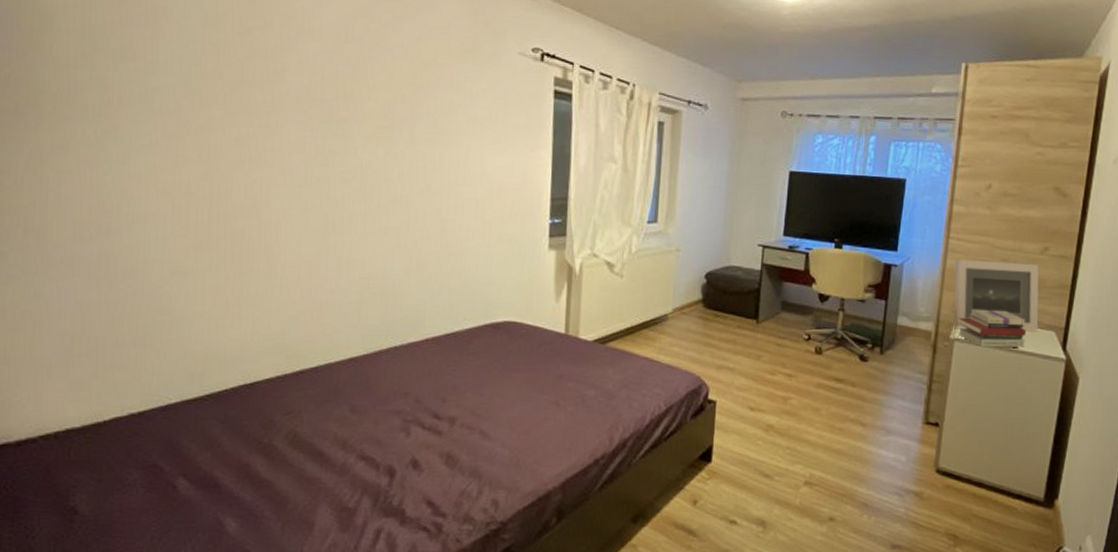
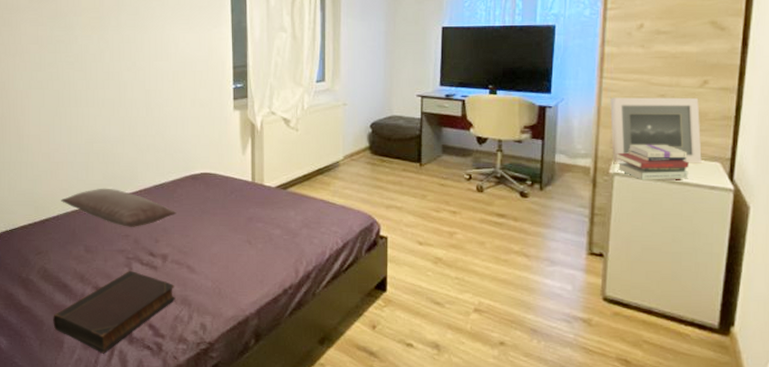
book: none [301,436,463,538] -> present [53,271,176,354]
pillow: none [322,334,471,384] -> present [61,188,176,227]

